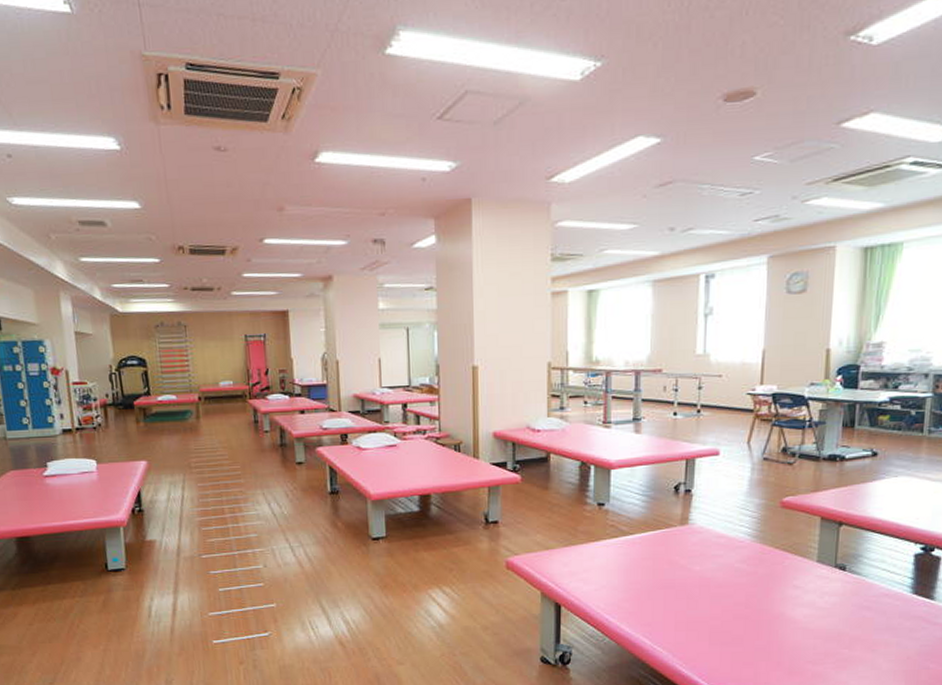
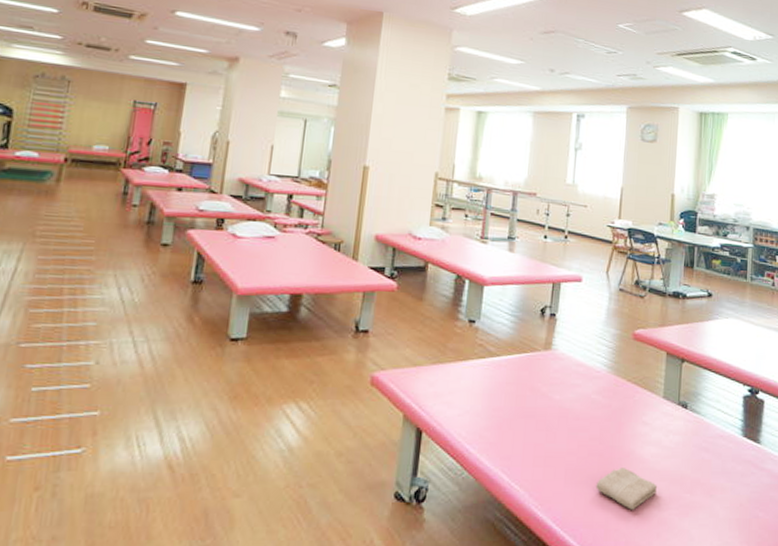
washcloth: none [743,628,812,665] -> present [596,468,658,510]

